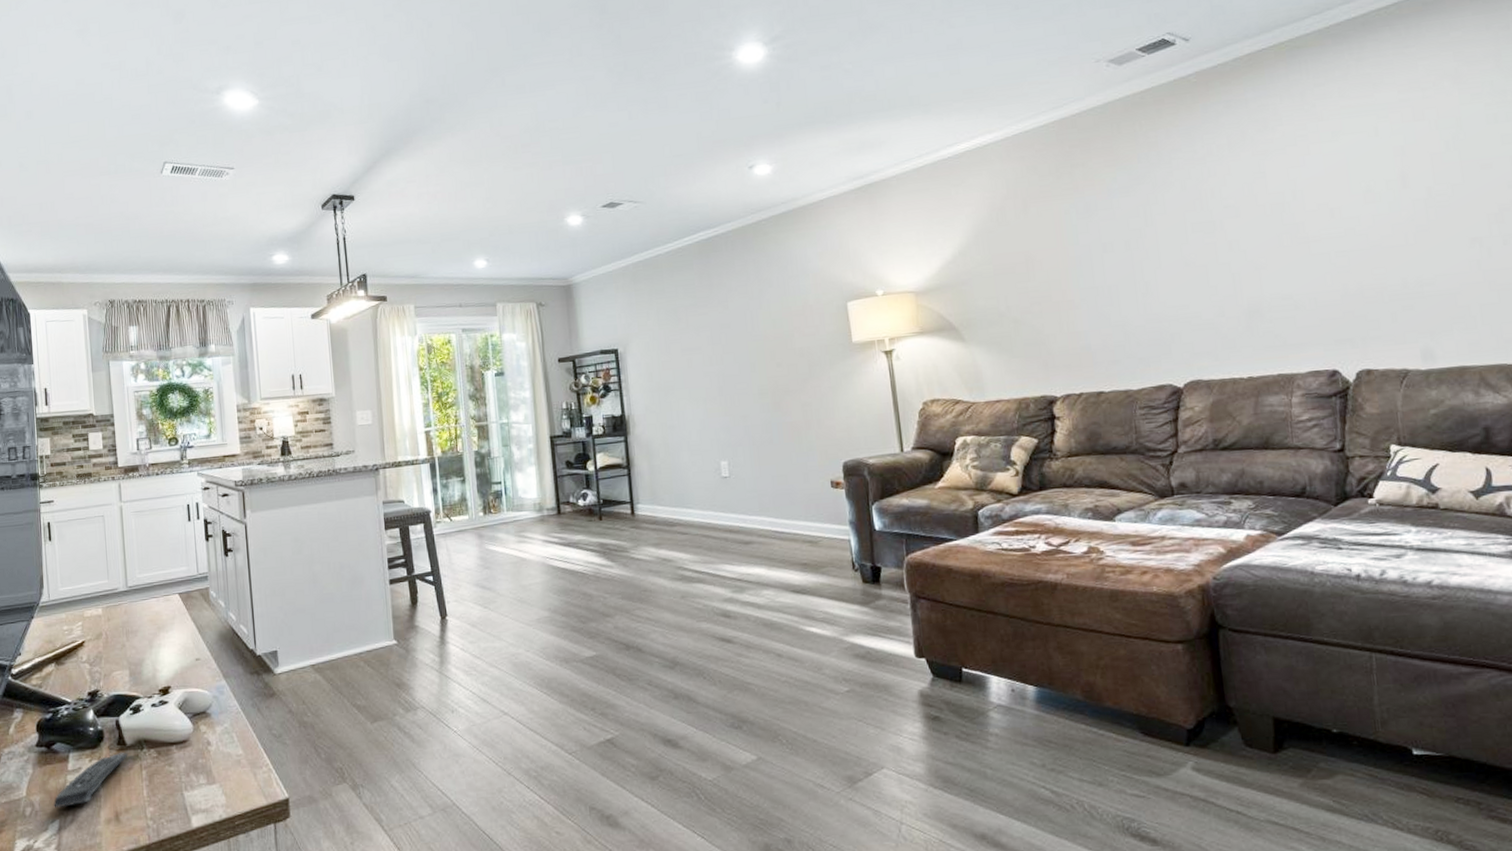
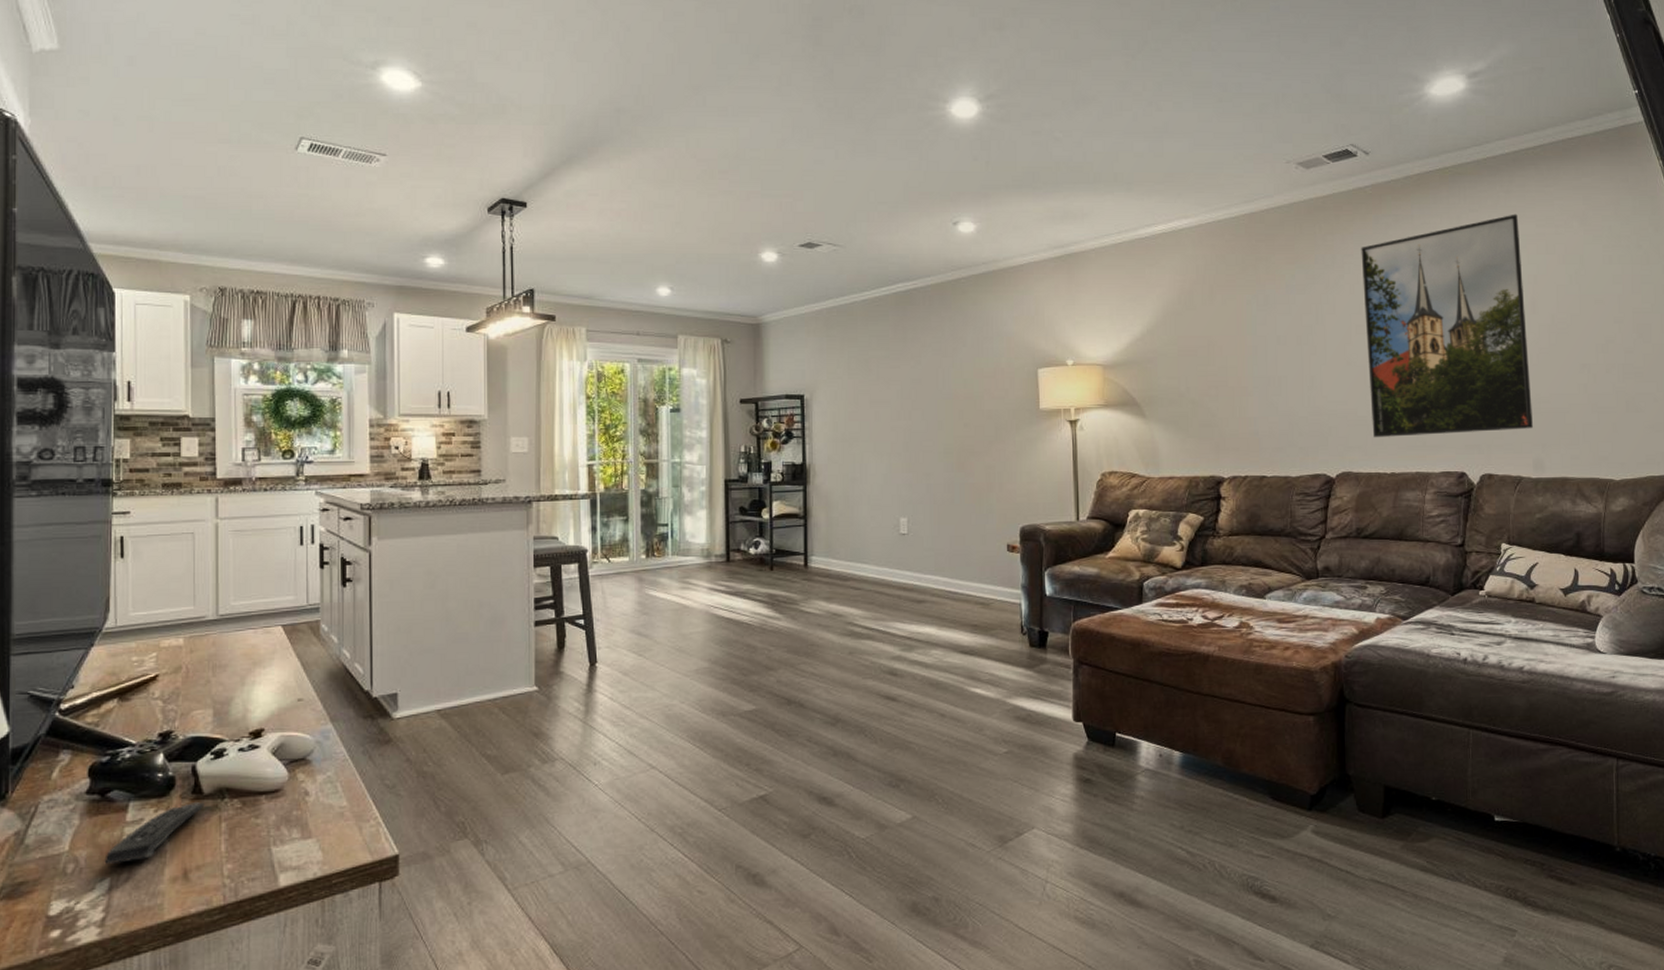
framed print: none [1189,82,1417,342] -> present [1361,214,1533,438]

